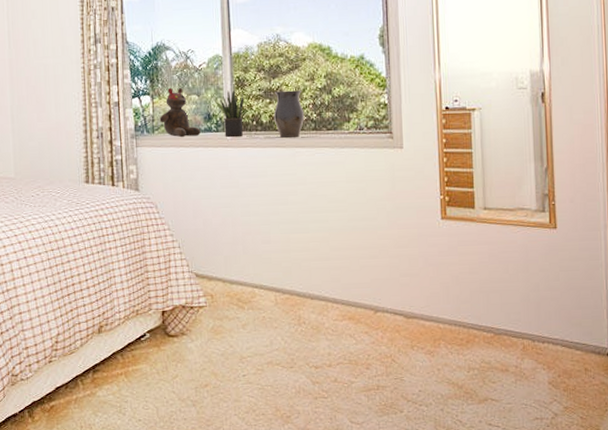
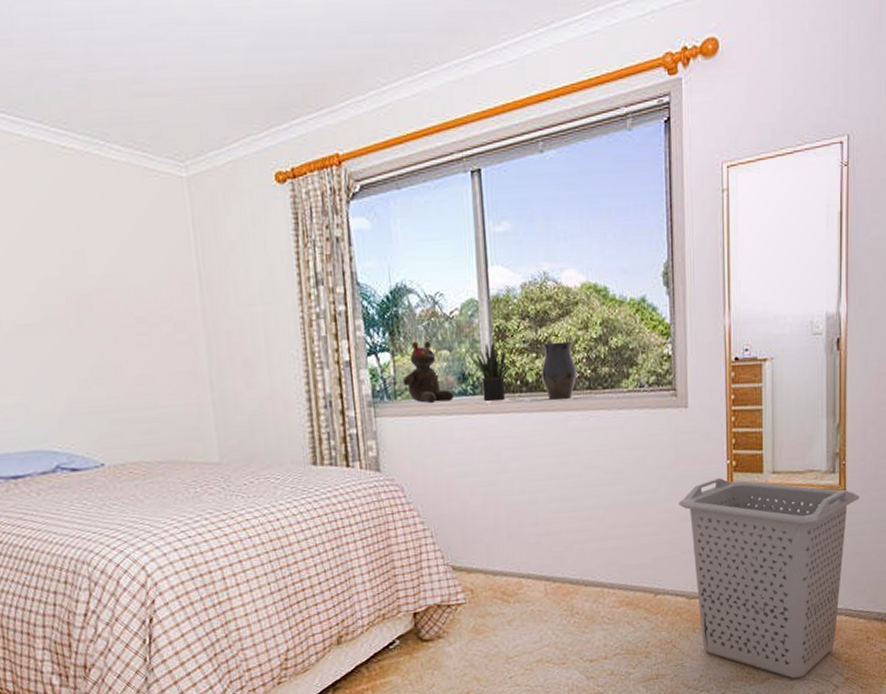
laundry basket: none [395,211,571,403] -> present [678,478,860,679]

